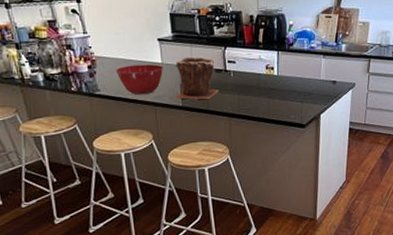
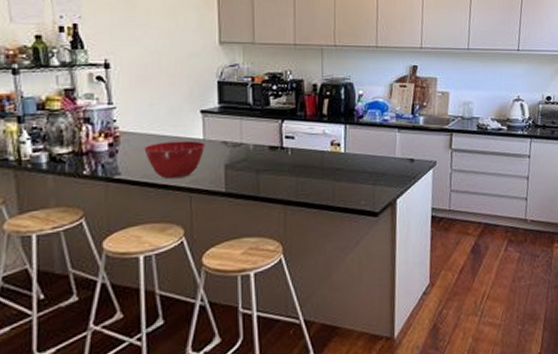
plant pot: present [175,56,219,100] -> none [218,131,273,184]

